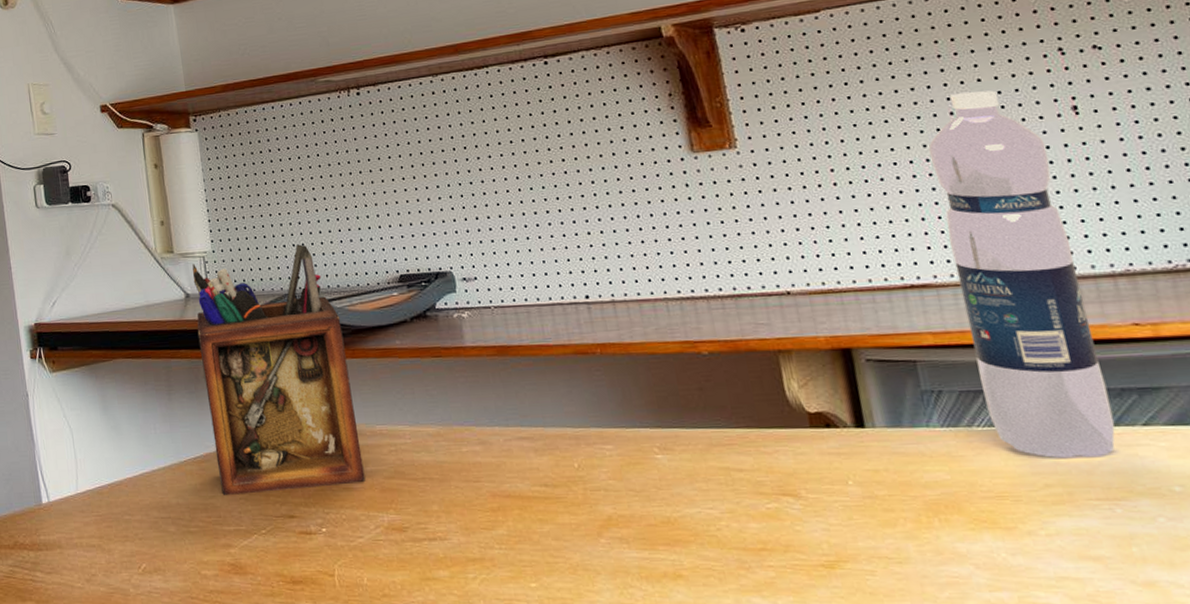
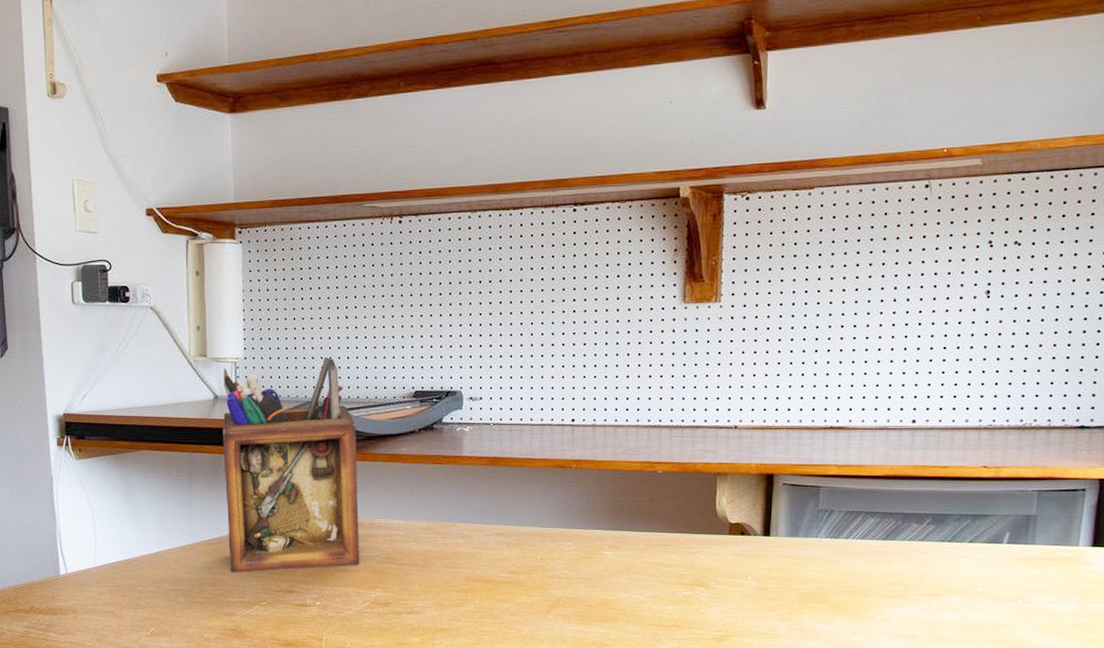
water bottle: present [928,90,1115,458] -> none [863,272,959,564]

